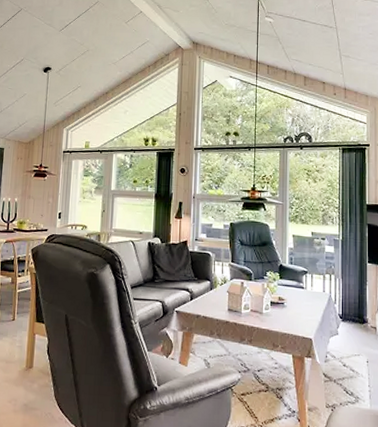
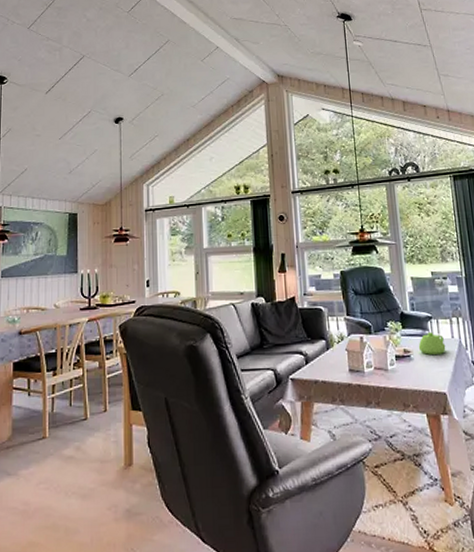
teapot: none [292,285,317,305] -> present [418,332,446,355]

